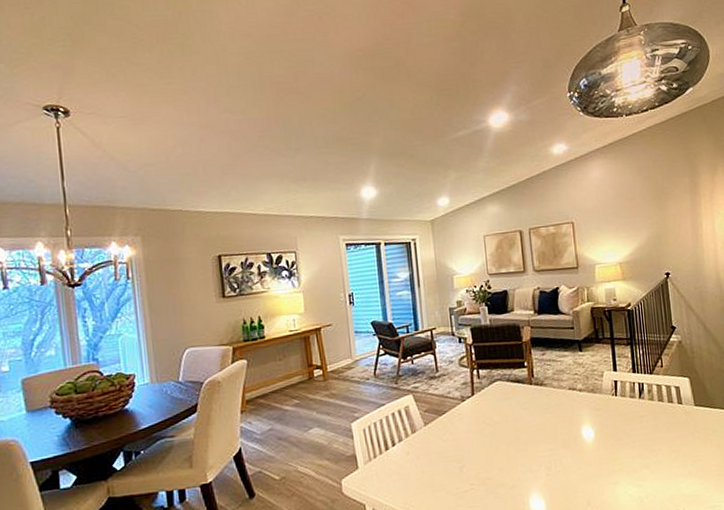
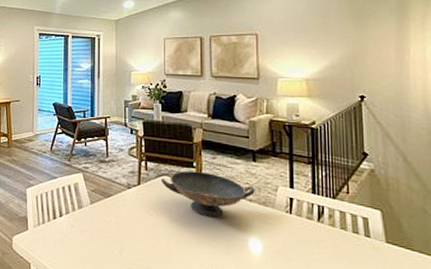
decorative bowl: none [494,370,584,415] -> present [160,170,255,218]

